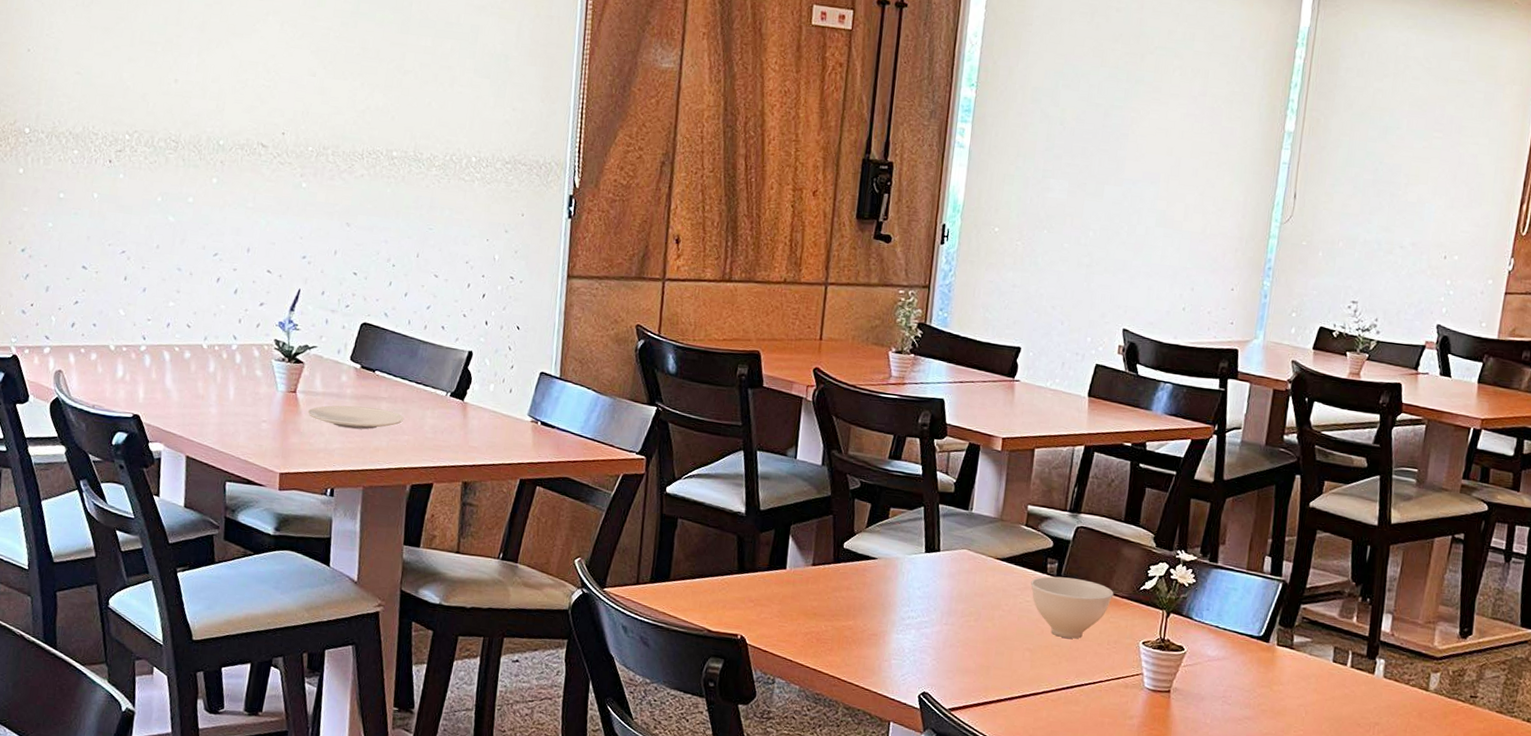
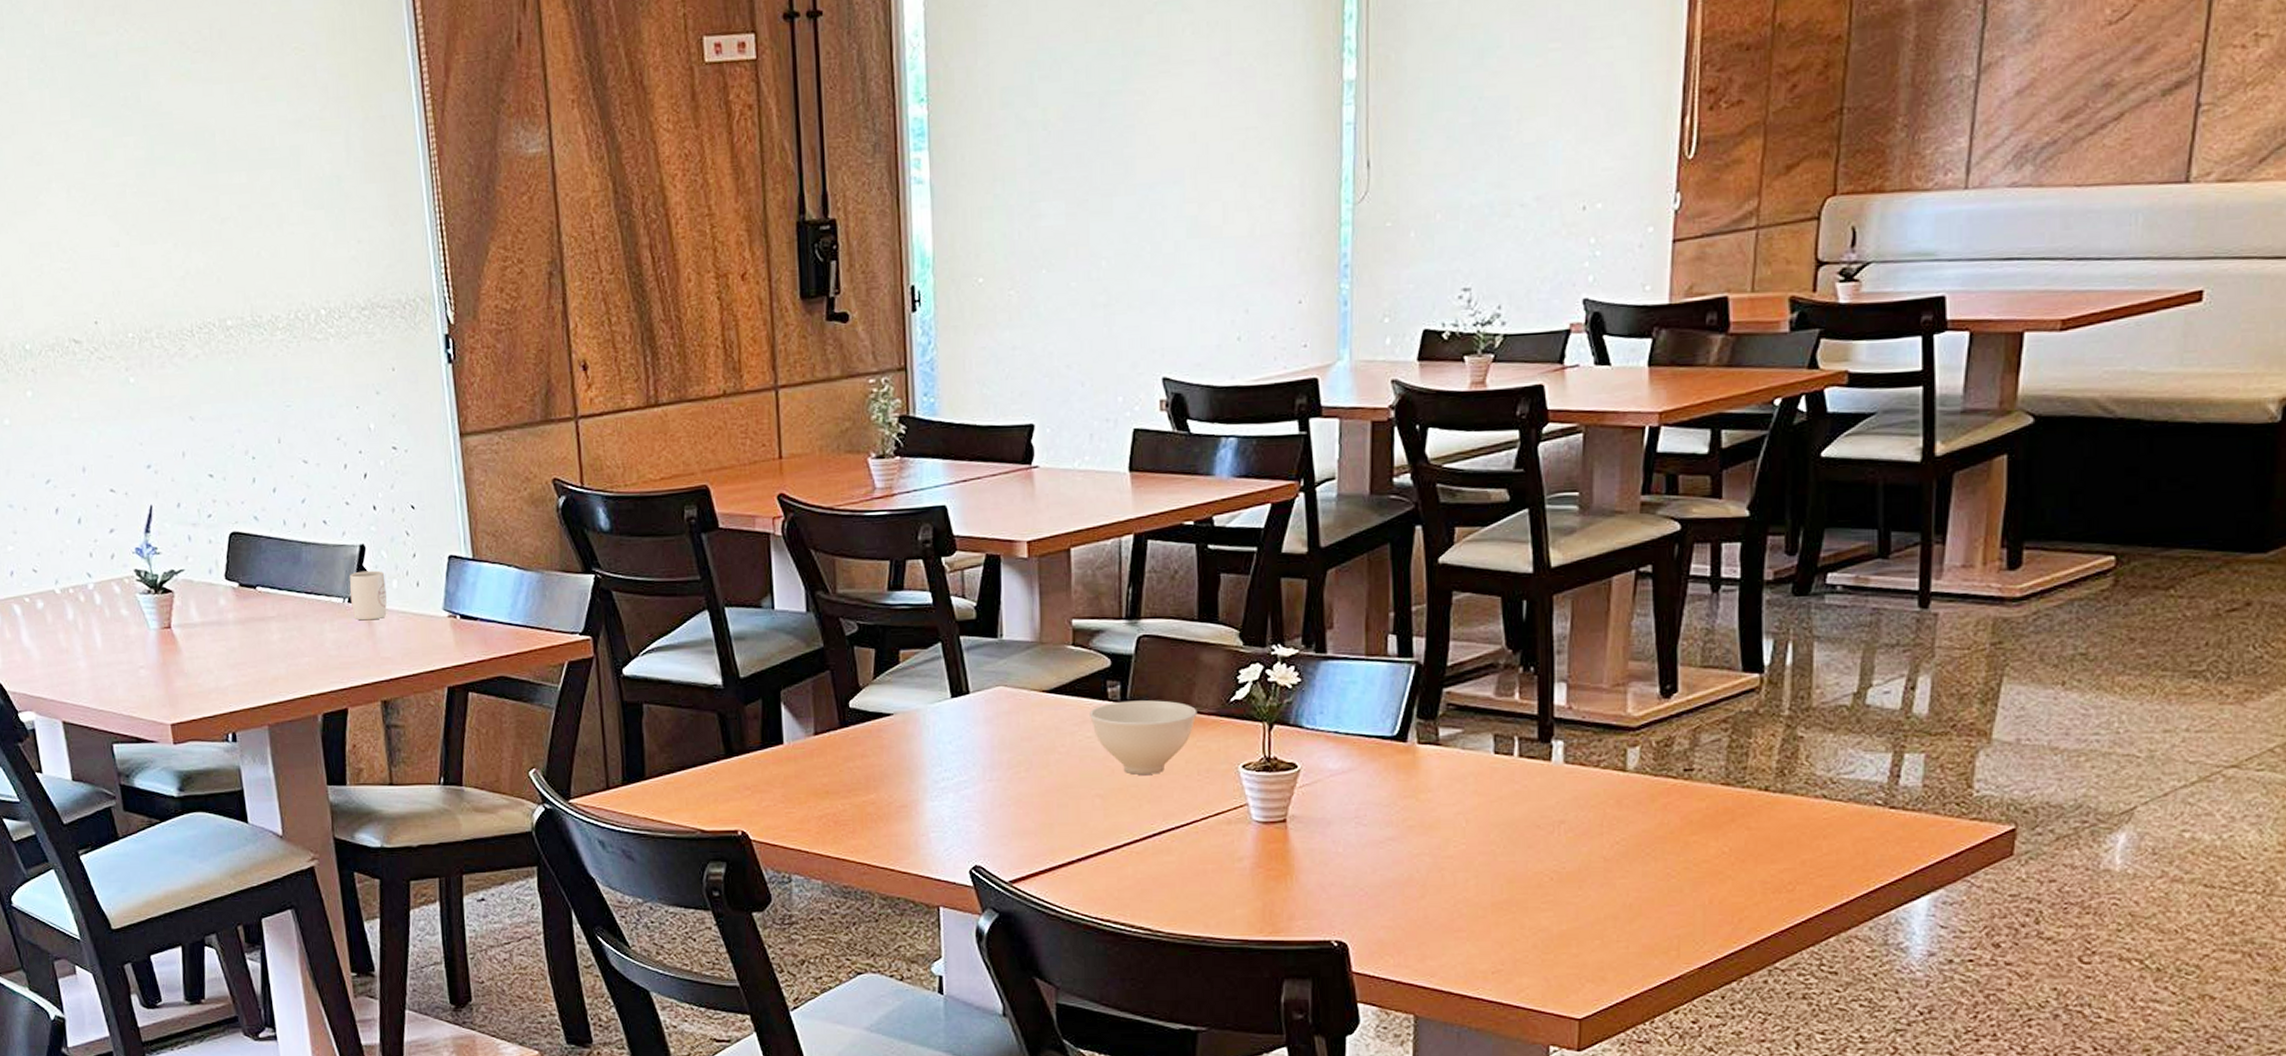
plate: present [307,405,405,430] -> none [188,631,301,660]
mug: none [452,372,485,415] -> present [349,570,387,621]

